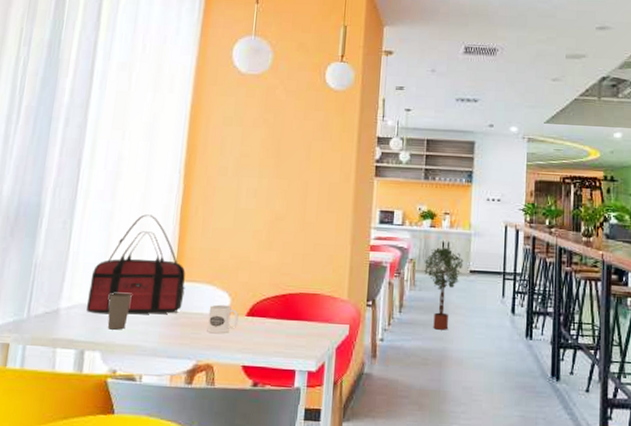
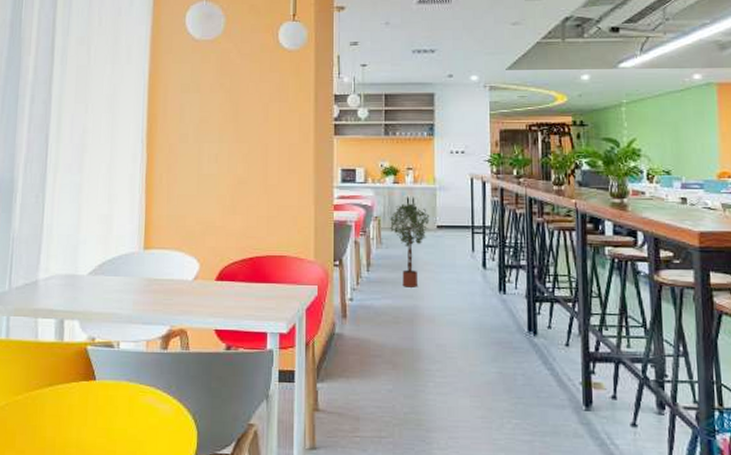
duffel bag: present [86,214,186,315] -> none [63,185,156,284]
cup: present [107,292,132,330] -> none [83,262,105,299]
mug: present [207,304,239,334] -> none [178,270,208,299]

